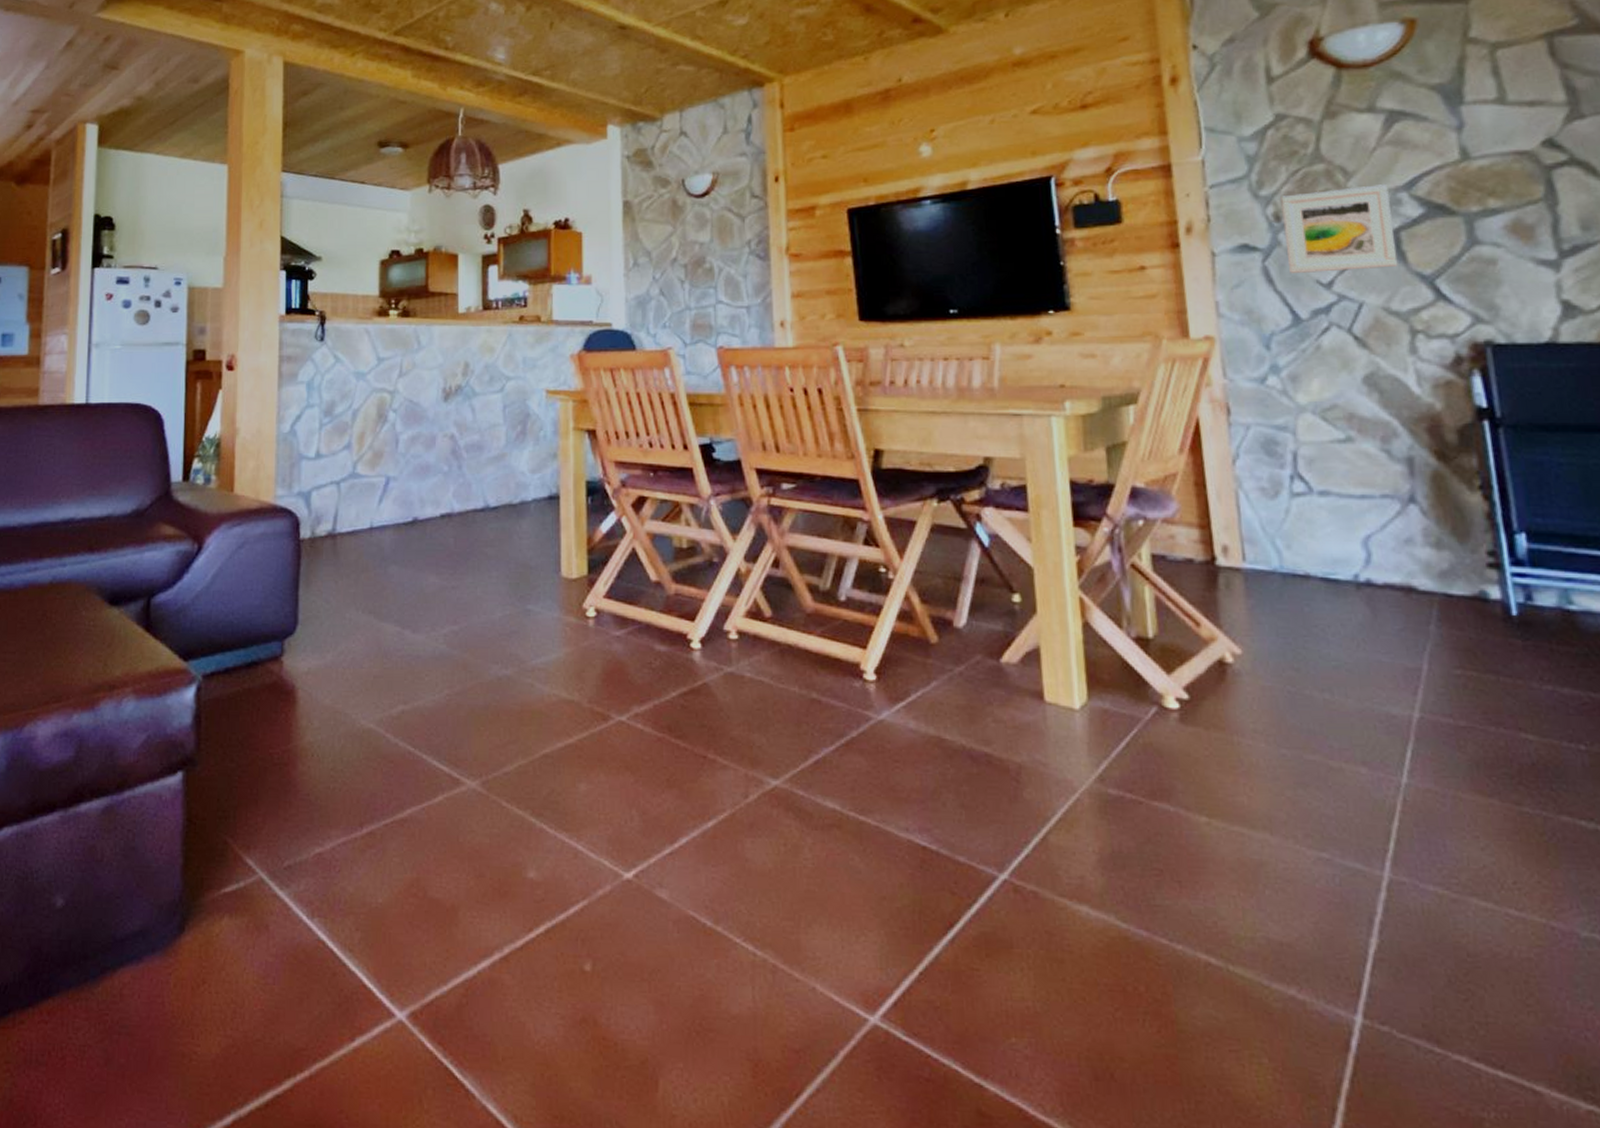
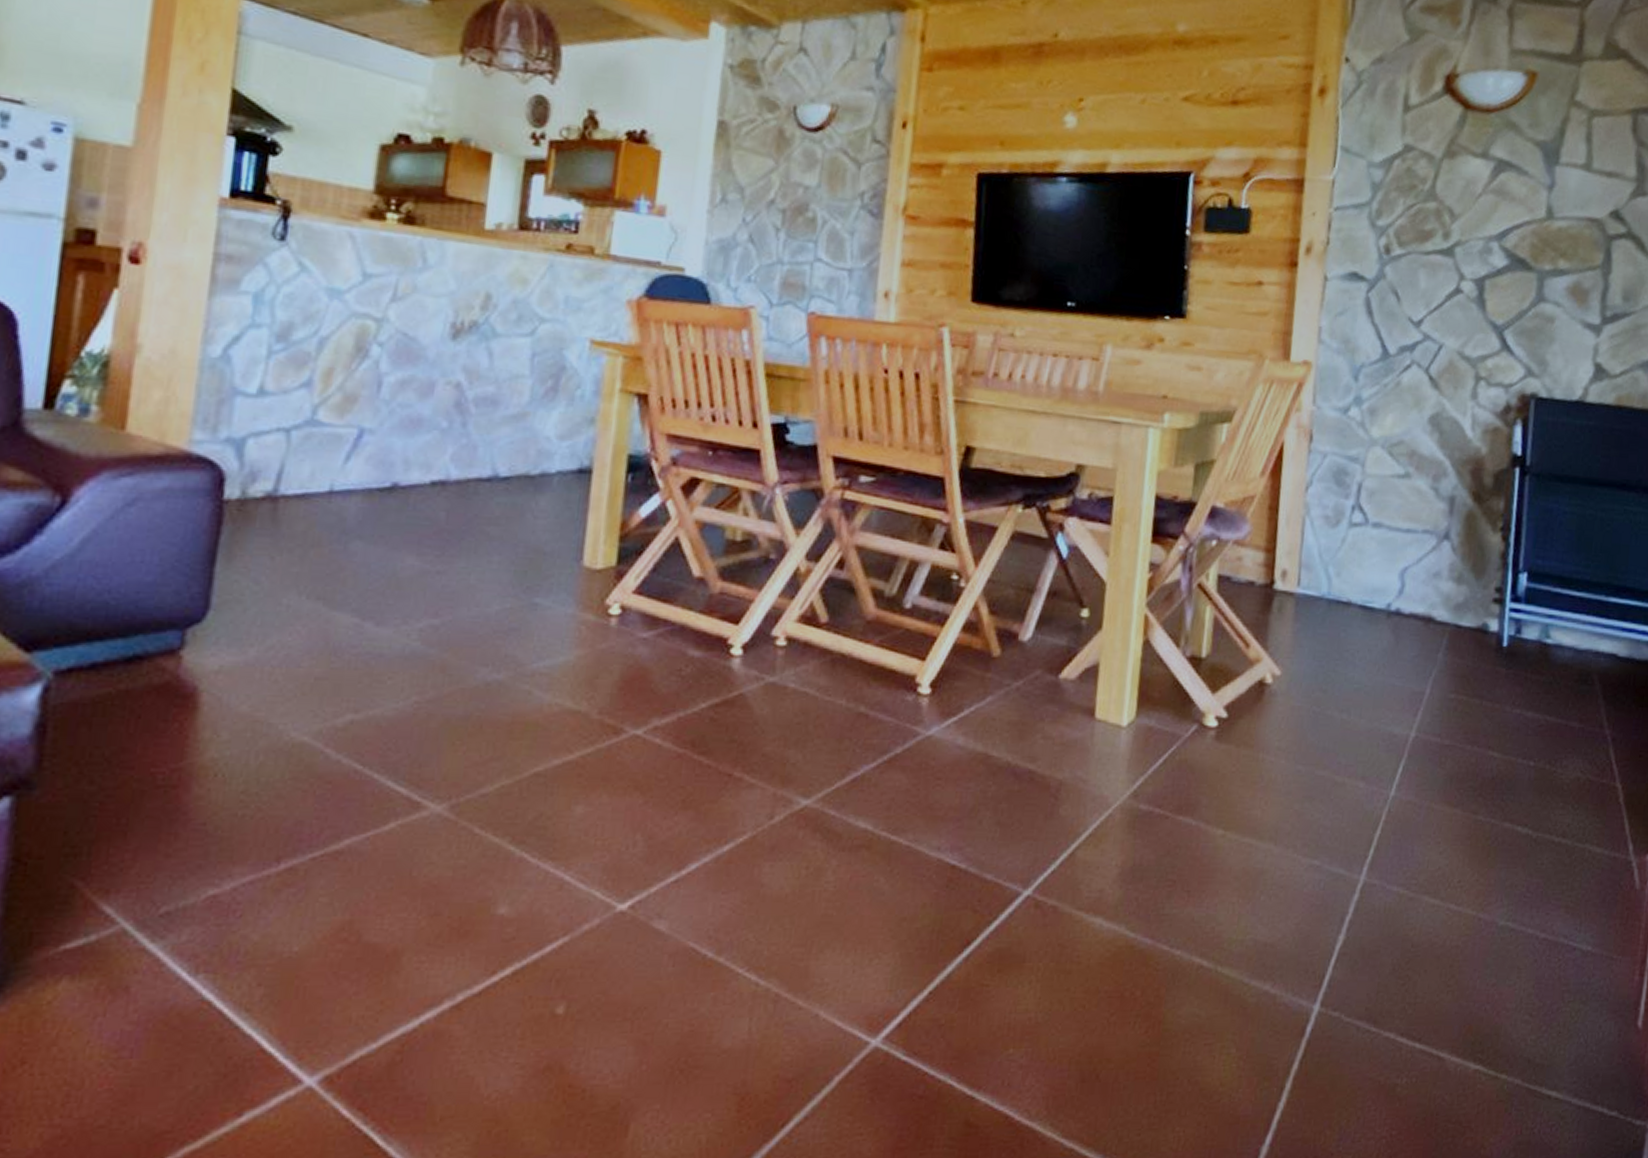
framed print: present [1281,184,1398,273] -> none [1388,229,1484,313]

